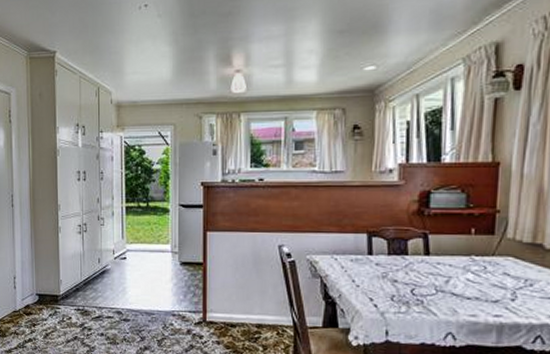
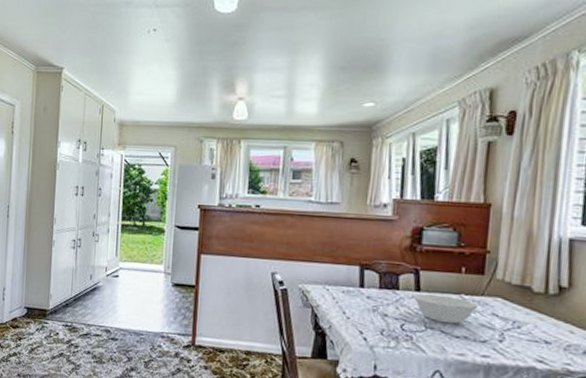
bowl: none [423,257,490,286] -> present [413,293,479,324]

